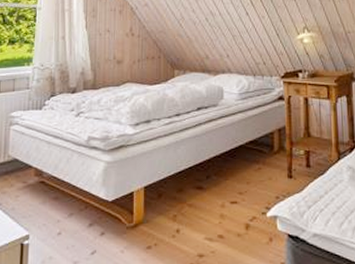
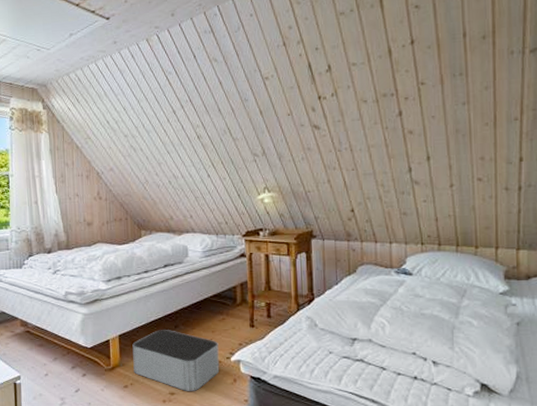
storage bin: none [159,181,254,253] -> present [132,330,220,391]

